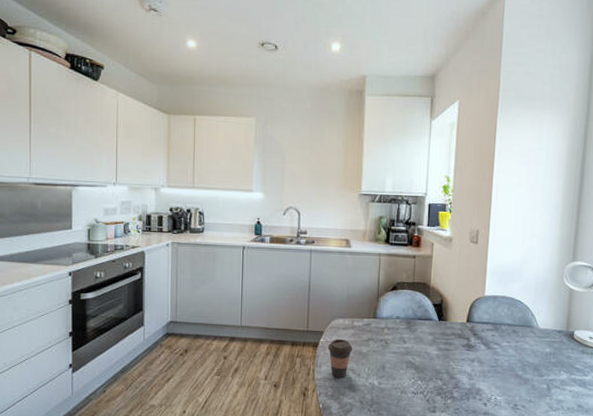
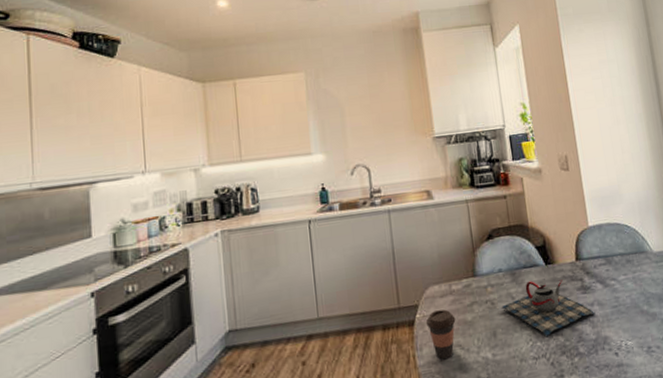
teapot: none [393,331,474,378] -> present [501,280,596,336]

